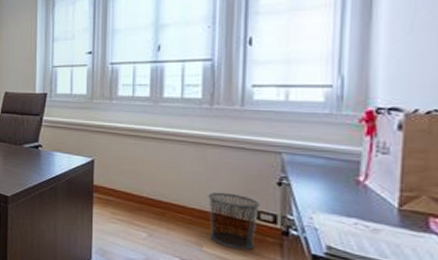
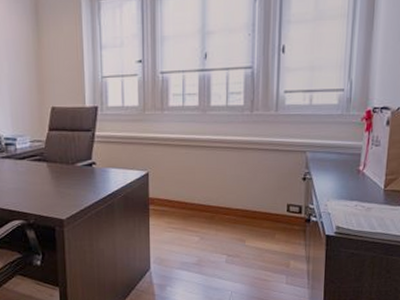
waste bin: present [208,192,260,250] -> none [249,191,290,240]

